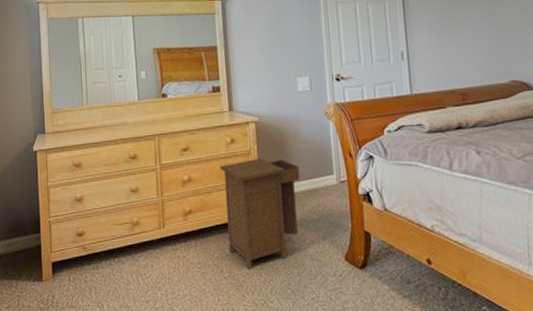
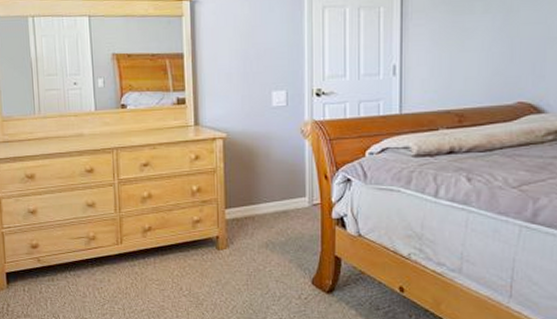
nightstand: present [219,158,300,269] -> none [182,176,269,289]

